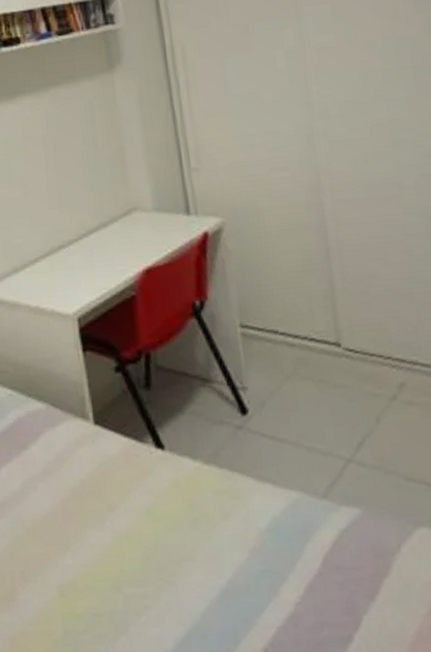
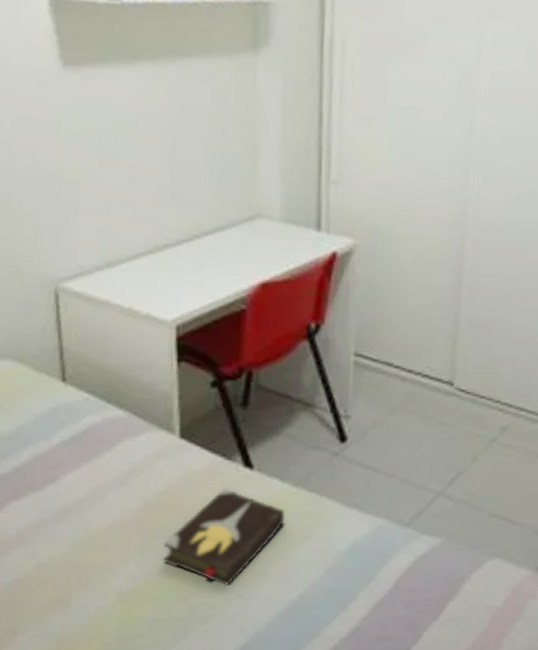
hardback book: none [93,470,203,574] -> present [162,487,285,587]

